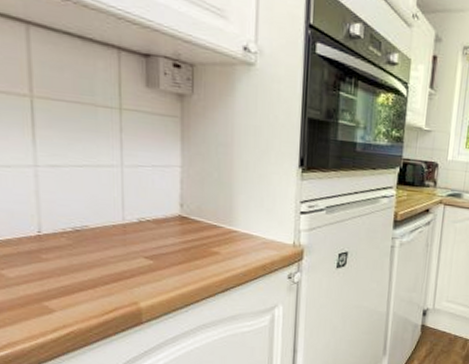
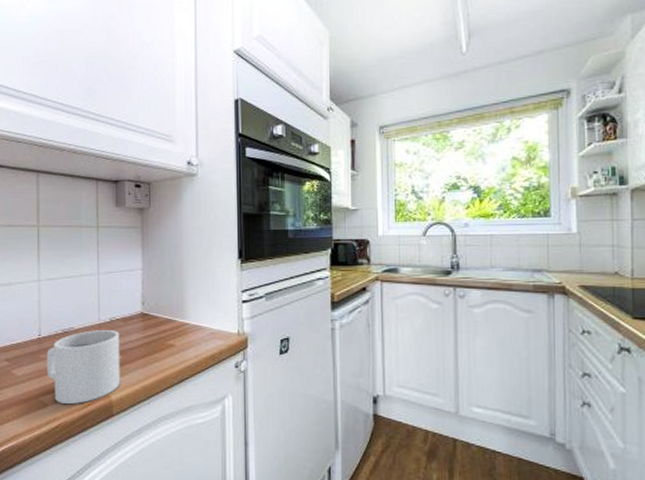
mug: none [50,230,152,311] -> present [46,329,120,405]

